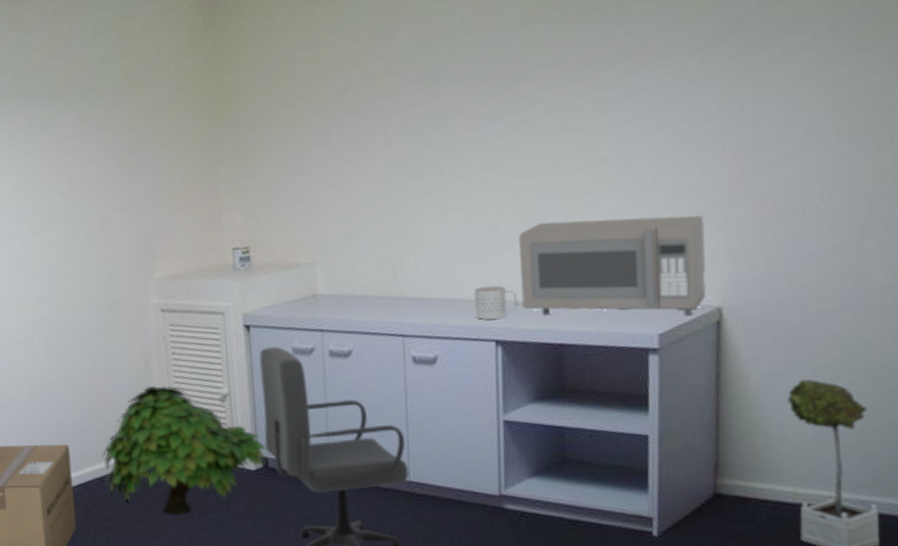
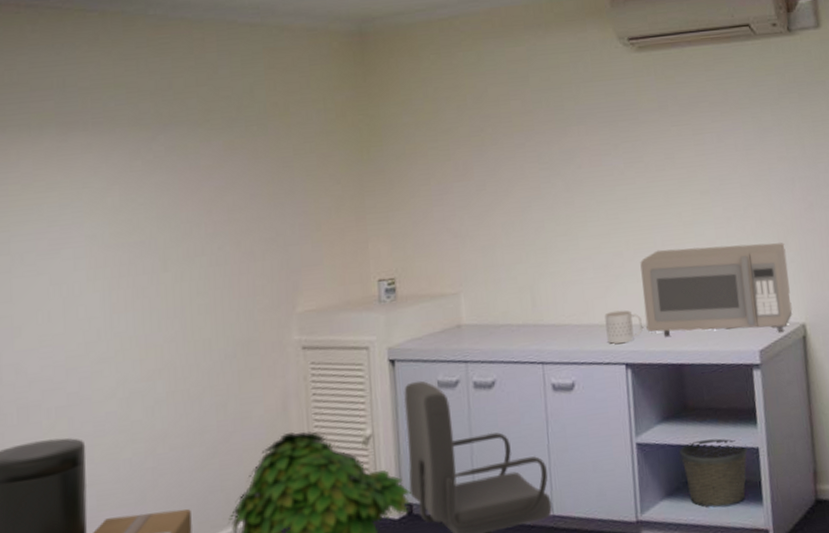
basket: none [552,422,635,491] -> present [679,438,748,508]

